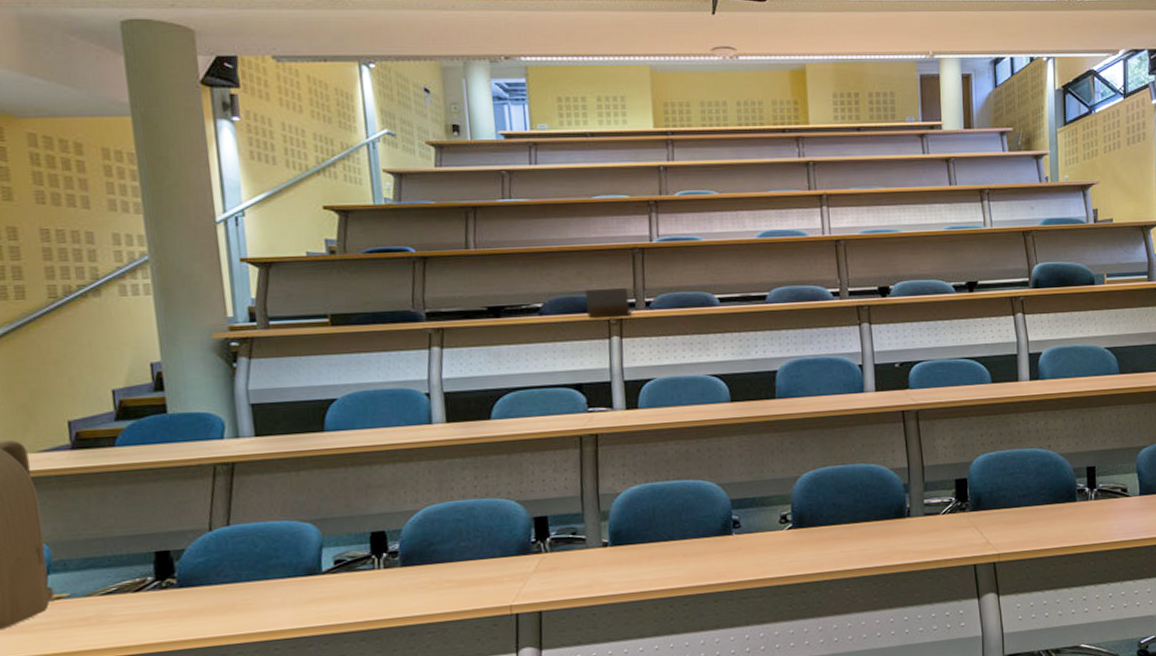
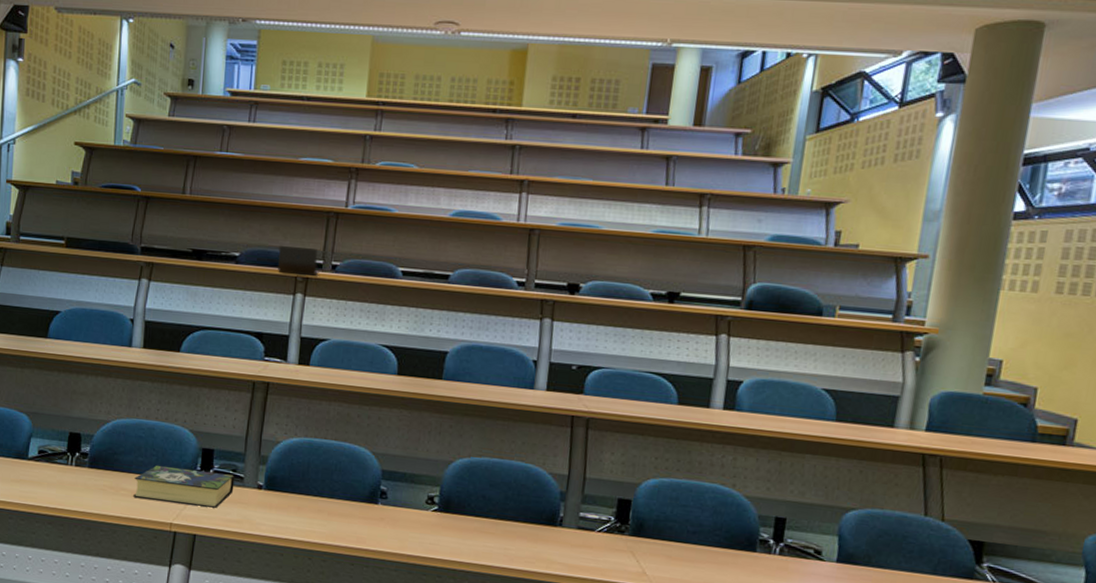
book: none [459,538,577,587] -> present [133,466,235,508]

